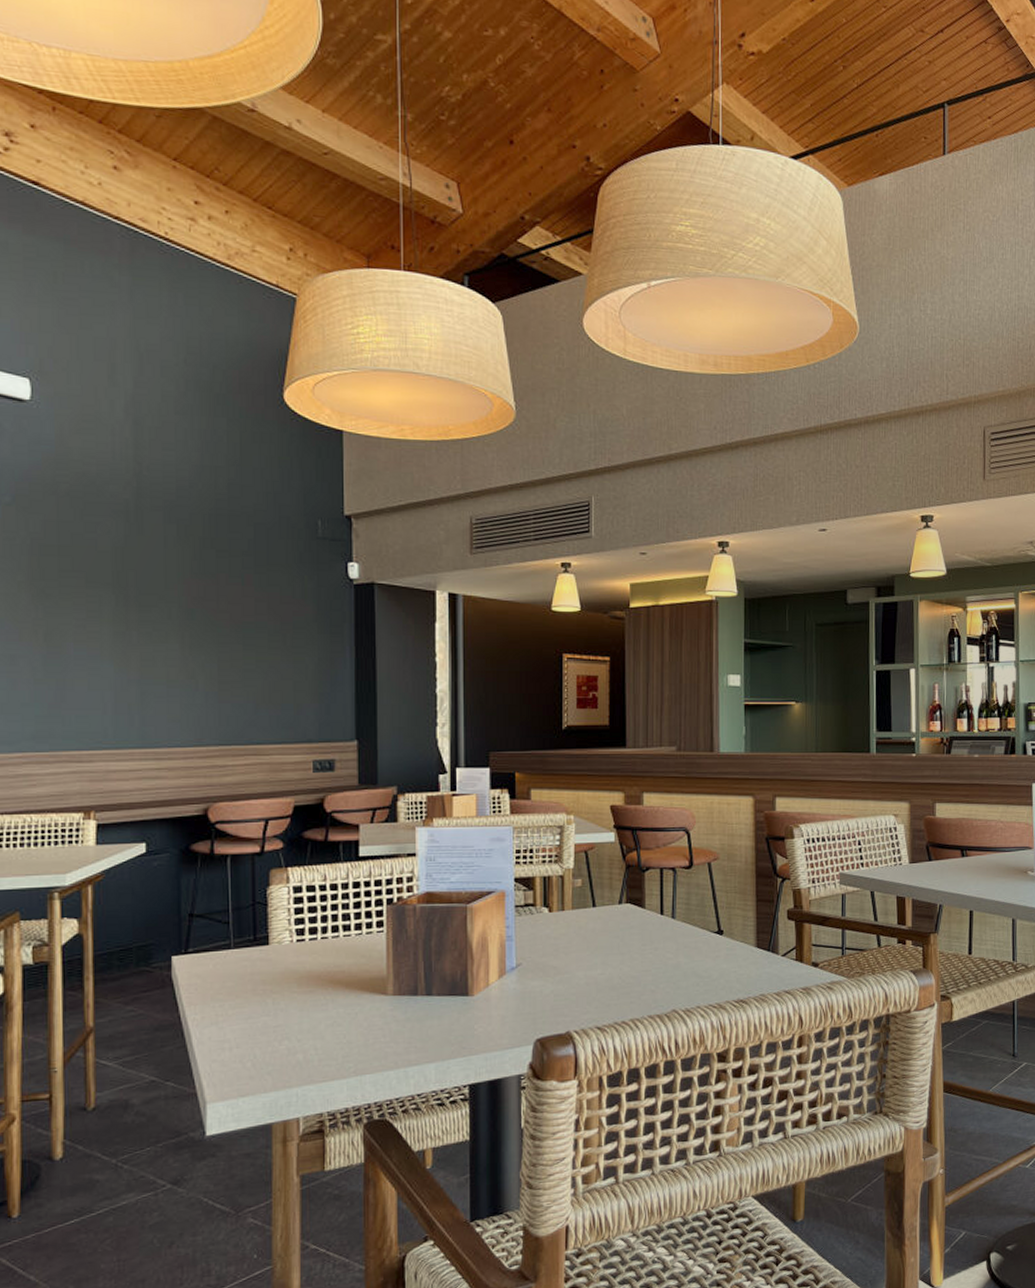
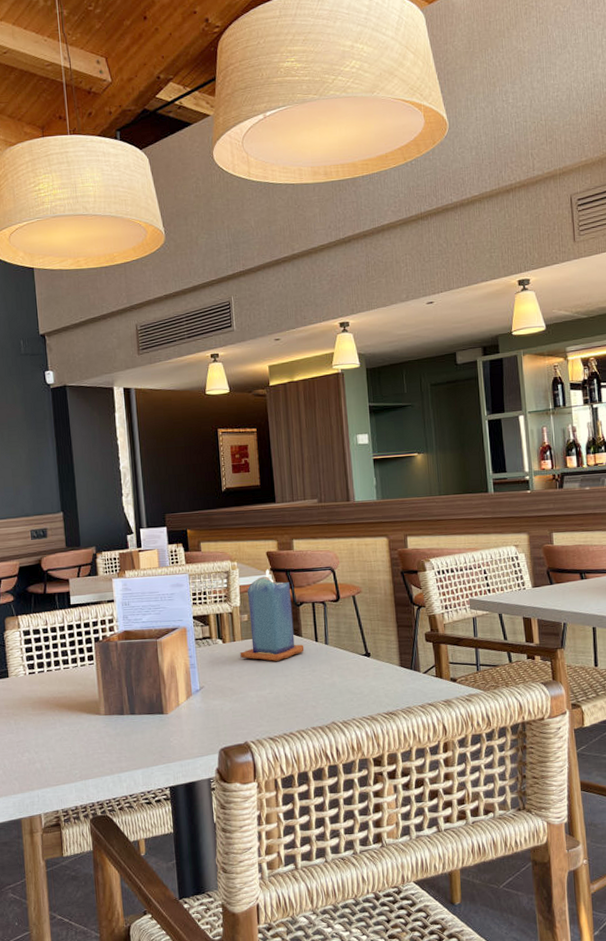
candle: none [569,826,647,936] -> present [240,569,304,661]

